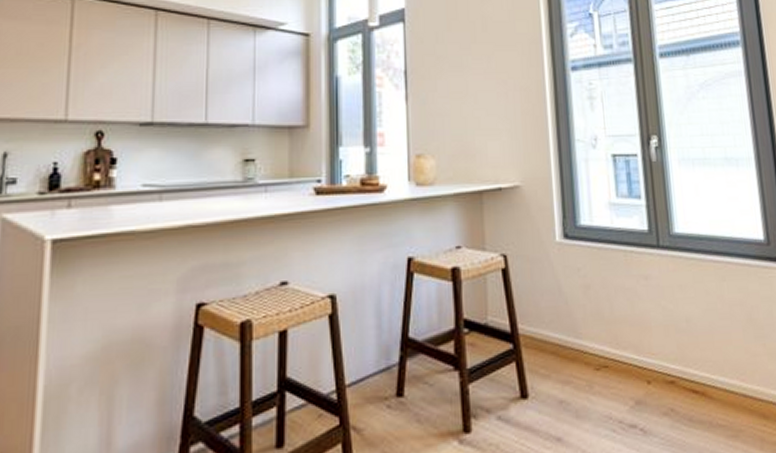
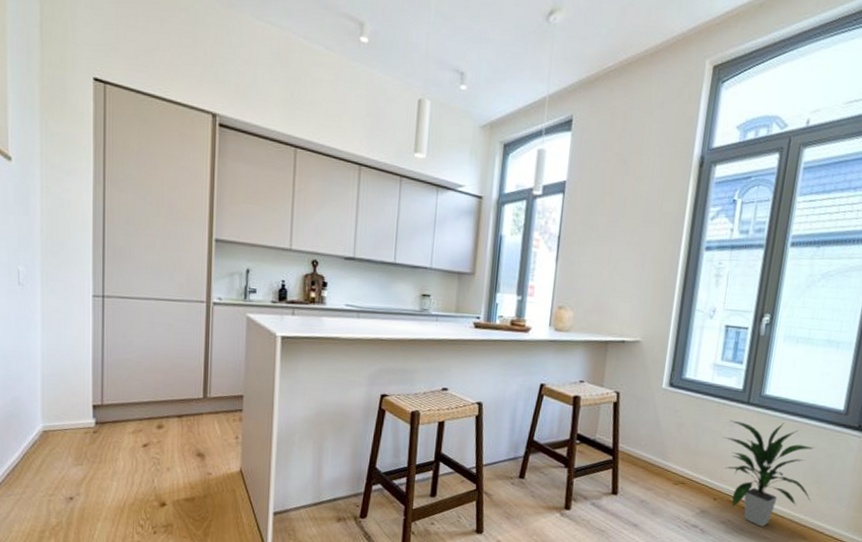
indoor plant: none [641,266,760,411] -> present [724,419,815,527]

